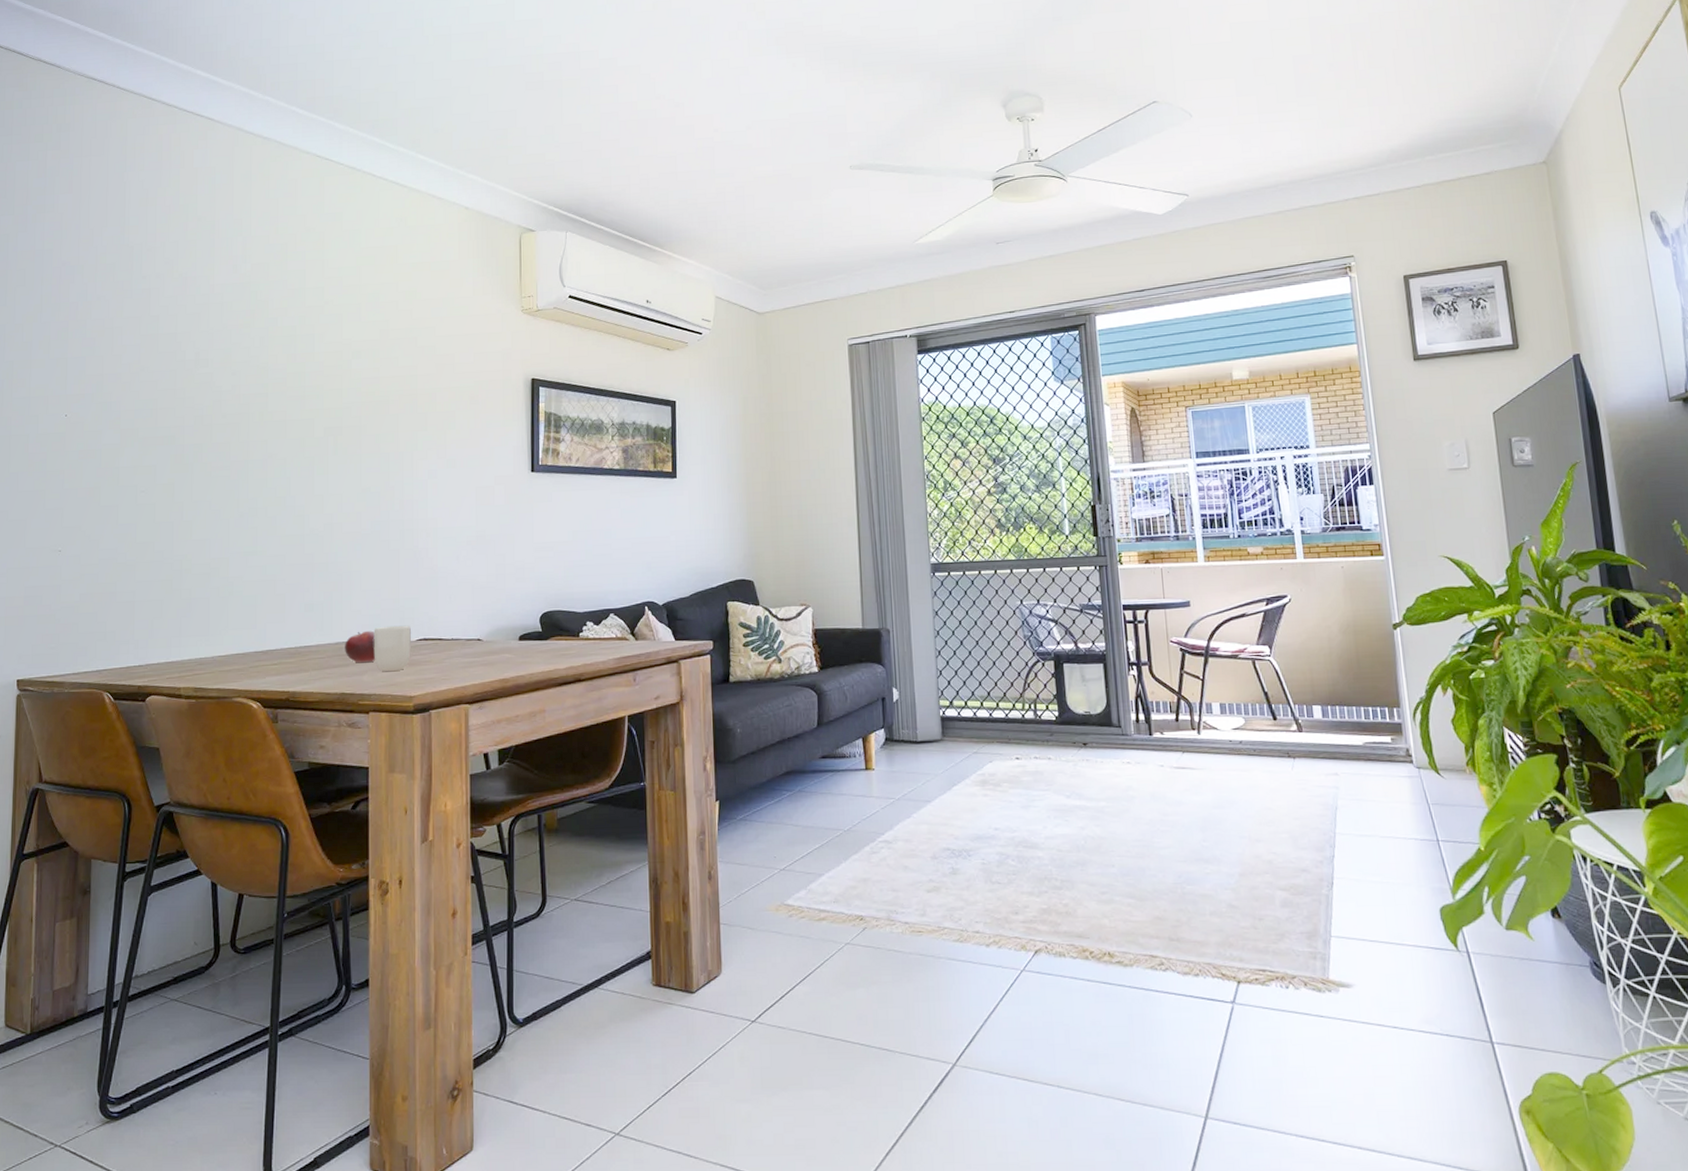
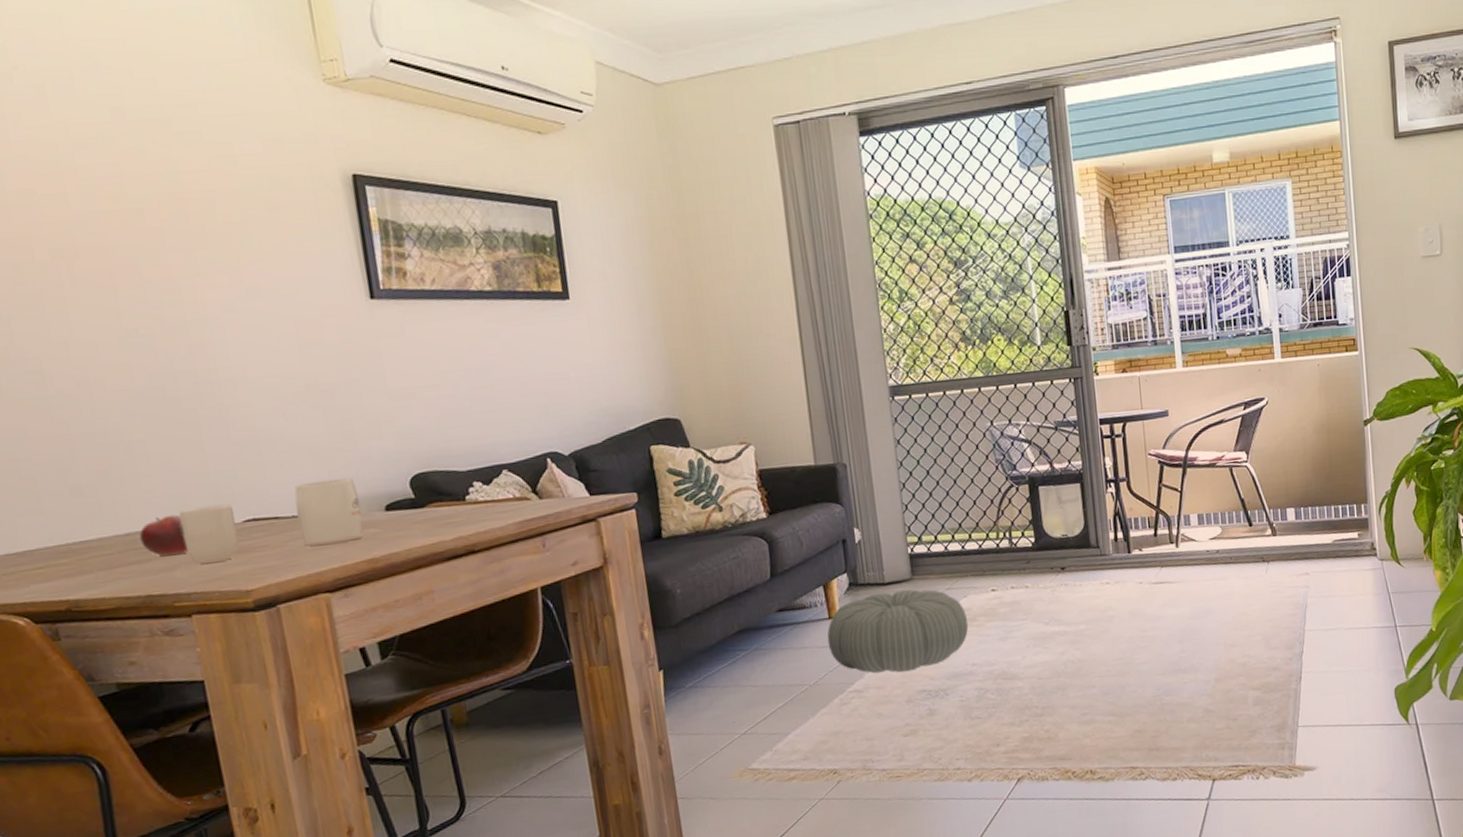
mug: none [454,611,502,665] -> present [294,477,364,546]
pouf: none [862,749,993,829] -> present [827,589,969,674]

